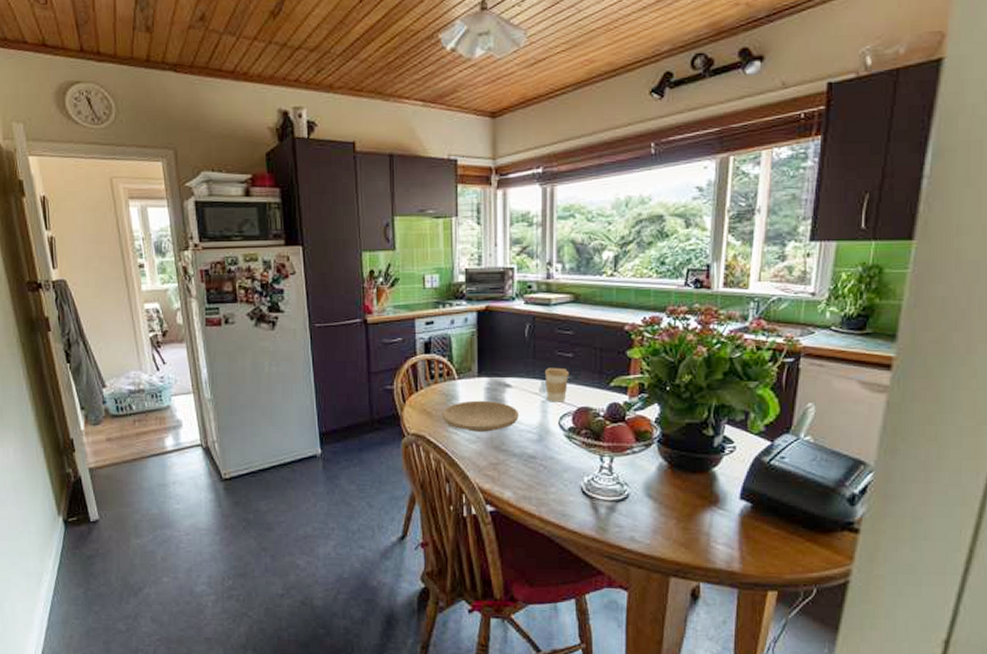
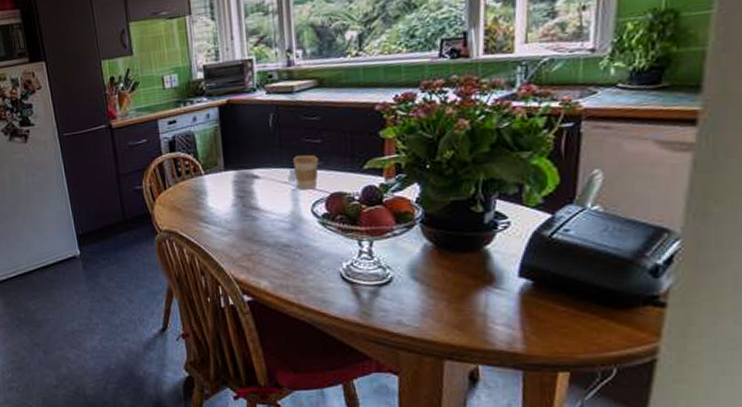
plate: present [442,400,519,432] -> none [191,193,269,225]

